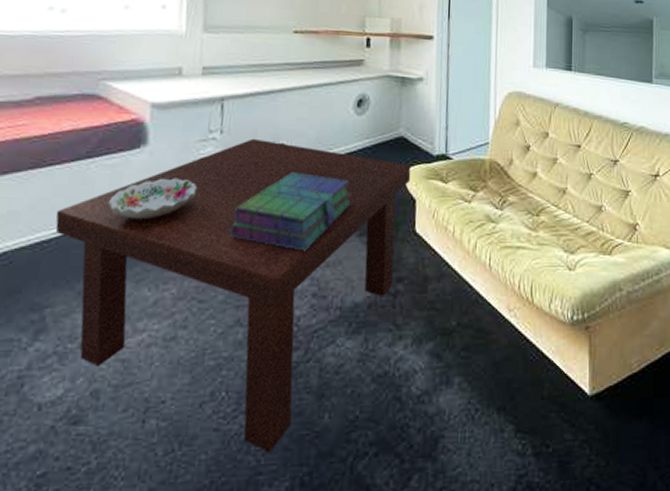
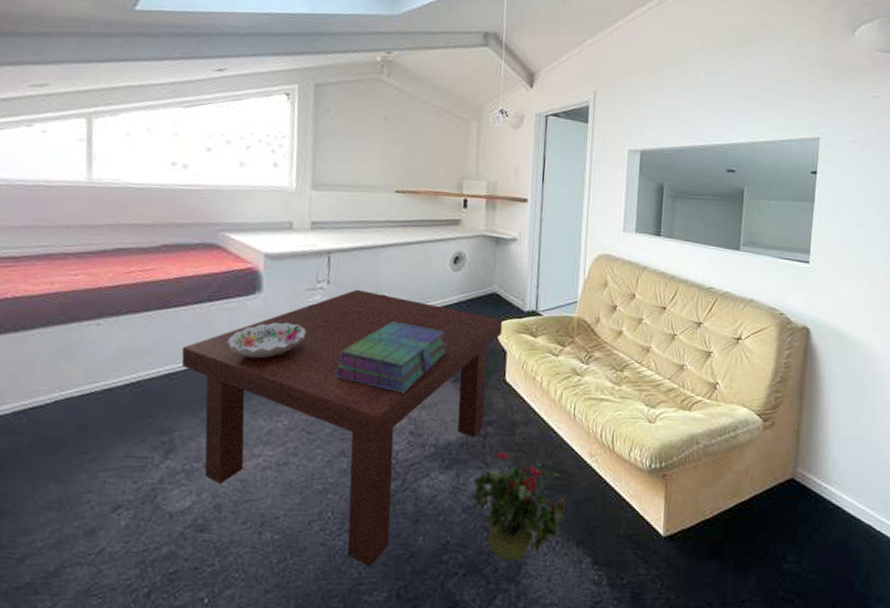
potted plant: none [381,309,487,436] -> present [471,450,568,562]

